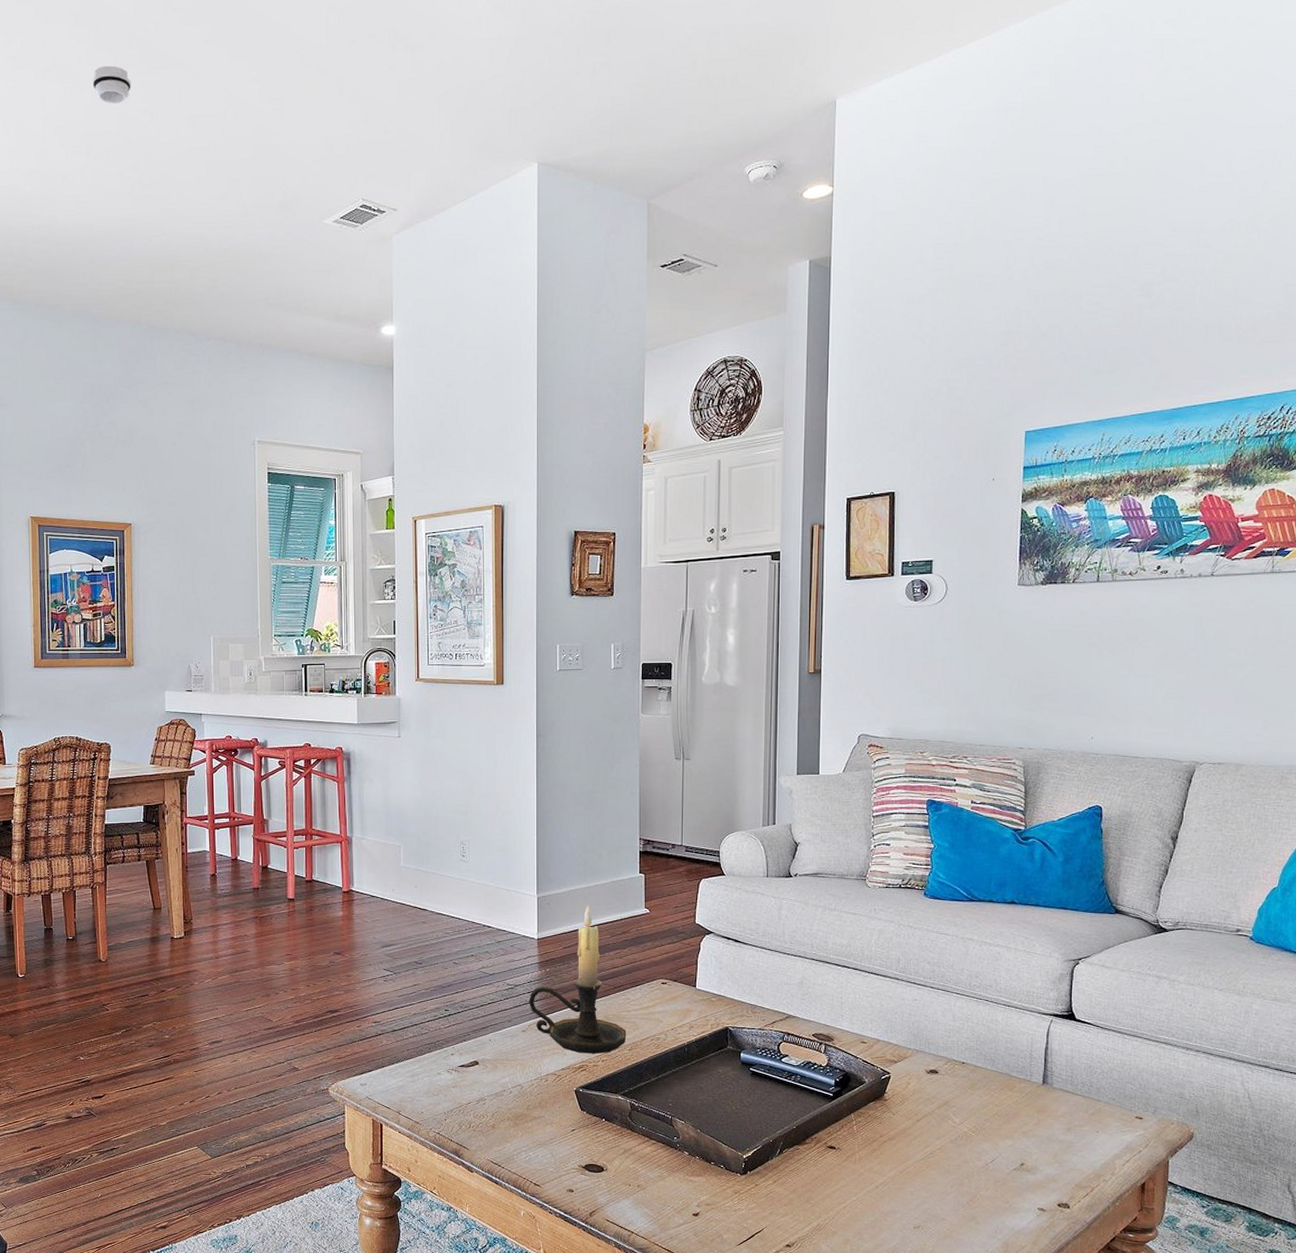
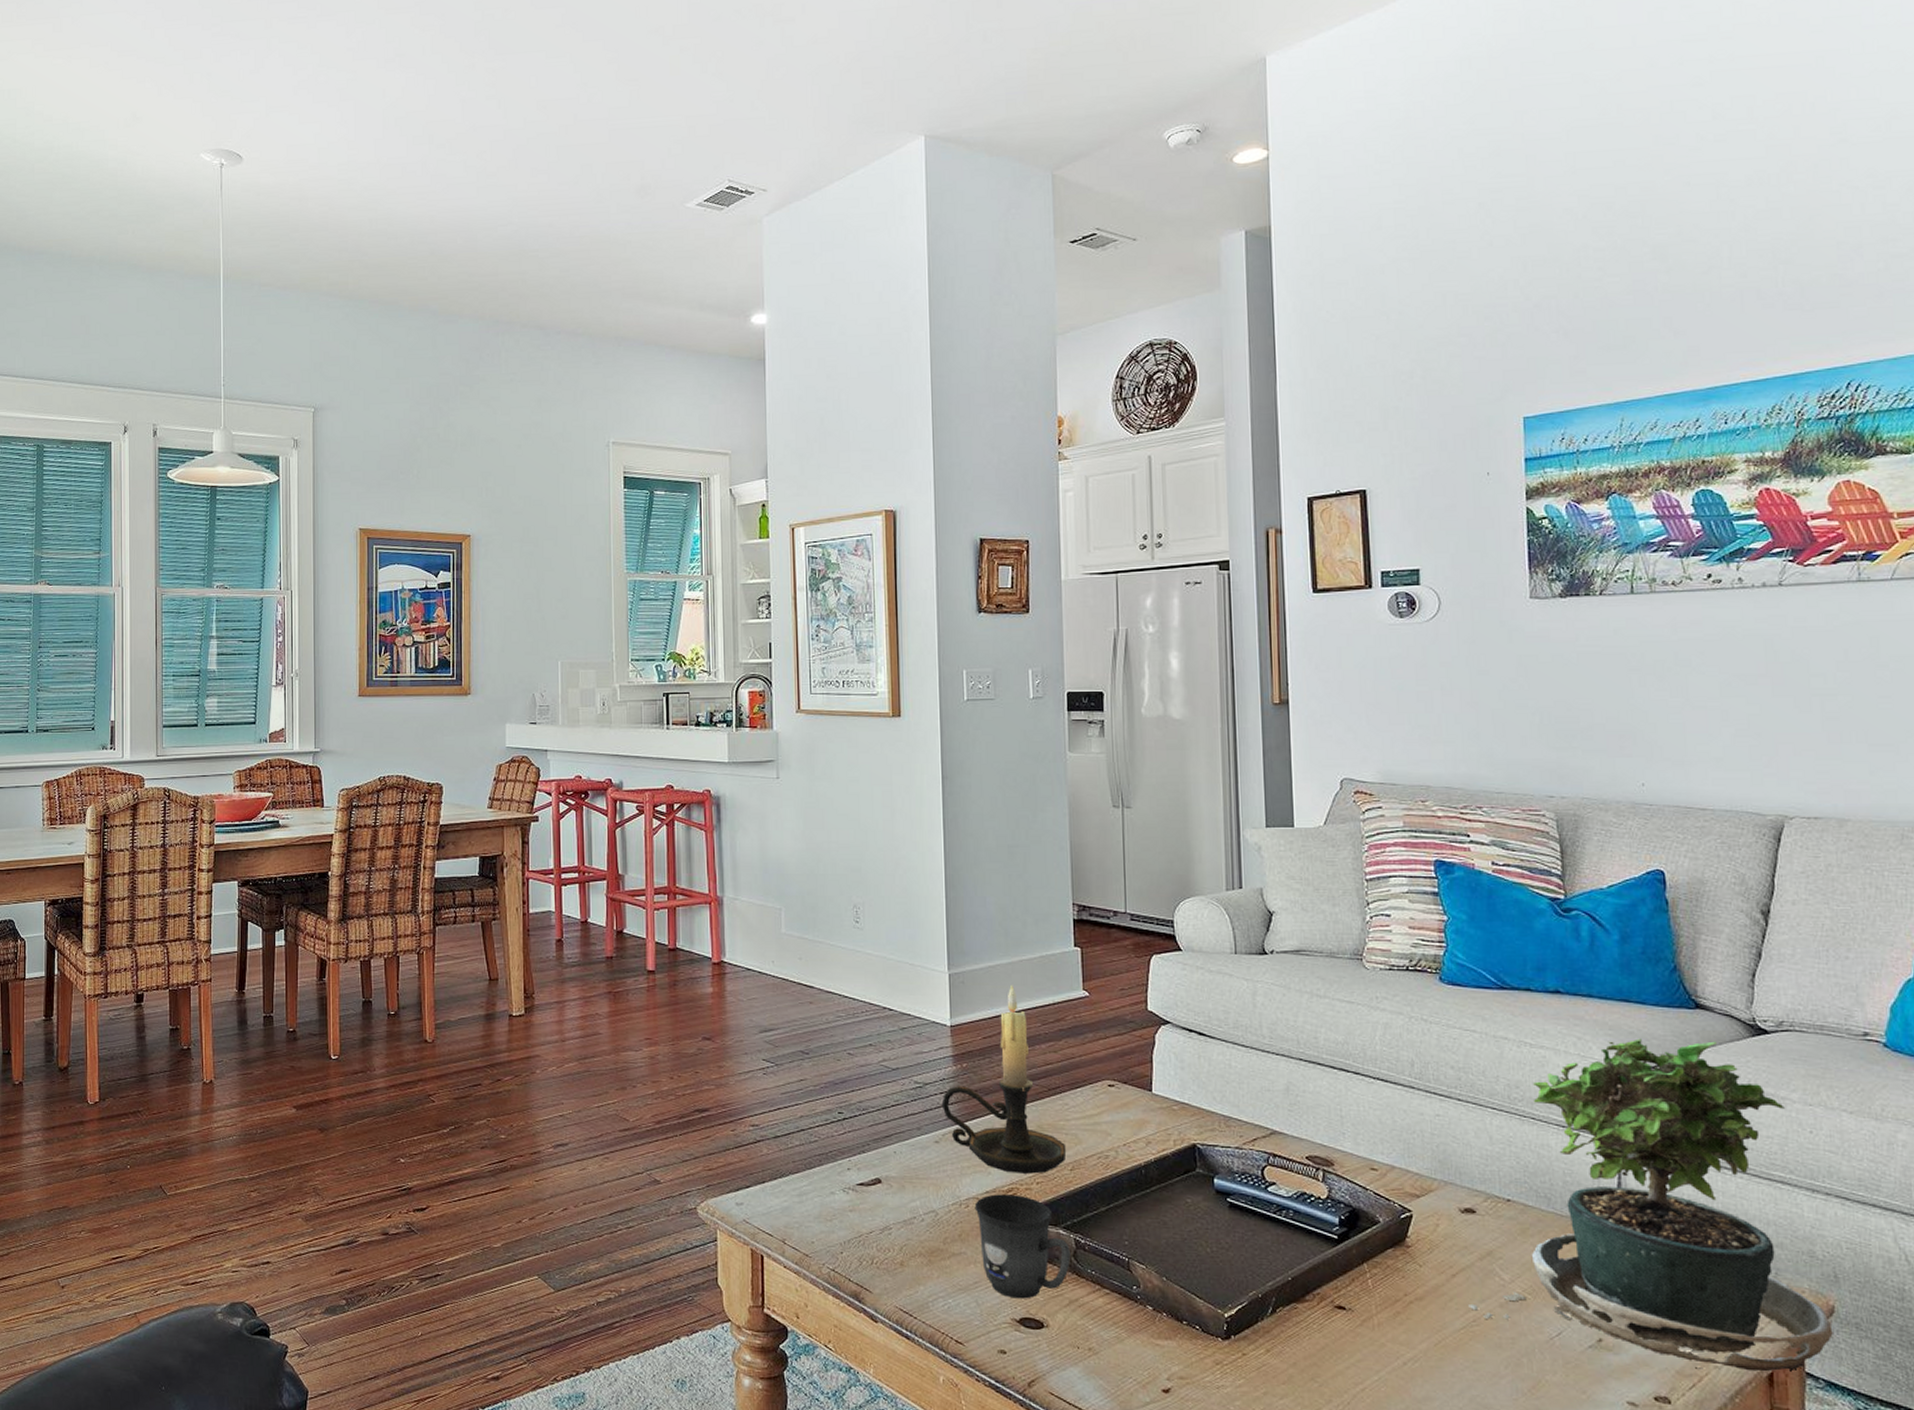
smoke detector: present [92,65,131,104] -> none [436,53,478,92]
mug: none [552,1070,626,1150] -> present [974,1194,1070,1299]
potted plant: none [927,937,1191,1183] -> present [1468,1038,1833,1372]

